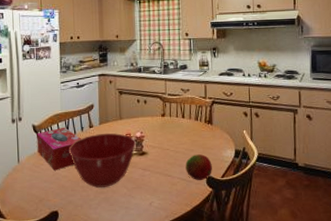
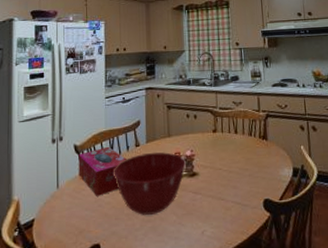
fruit: present [185,154,212,181] -> none [240,174,269,205]

